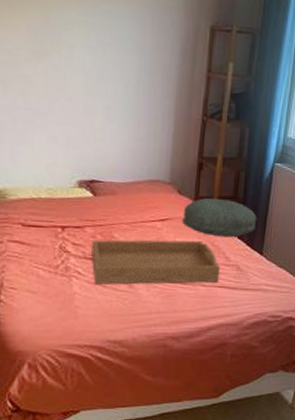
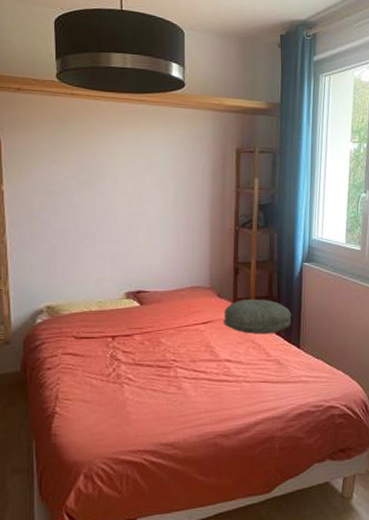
serving tray: present [91,240,221,285] -> none [141,339,262,389]

